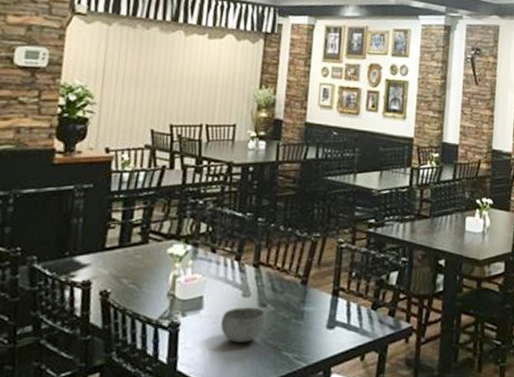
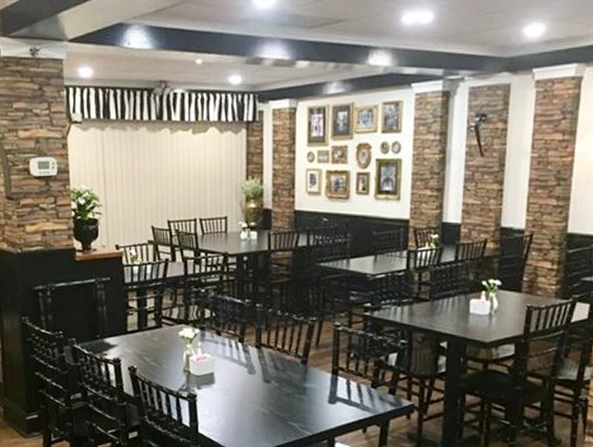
bowl: present [221,307,266,343] -> none [232,383,271,413]

